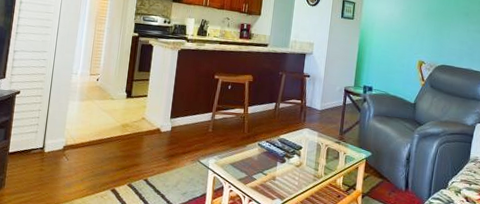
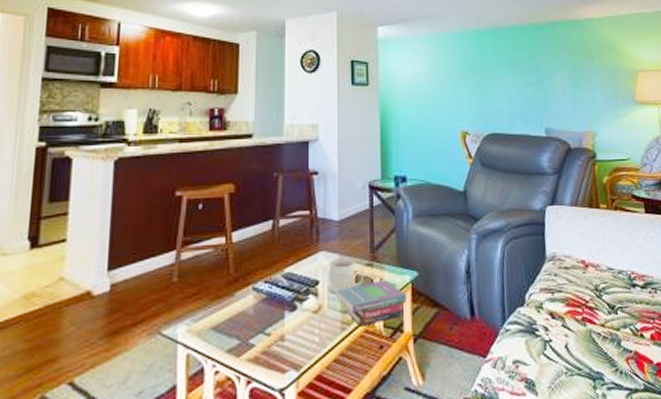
mug: none [308,134,334,157] -> present [328,257,364,294]
books: none [311,153,361,182] -> present [334,280,406,327]

